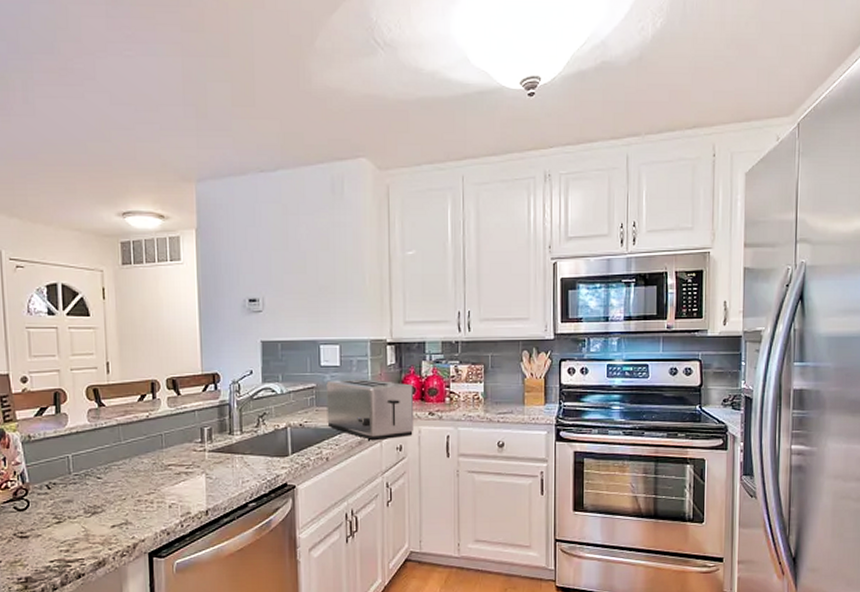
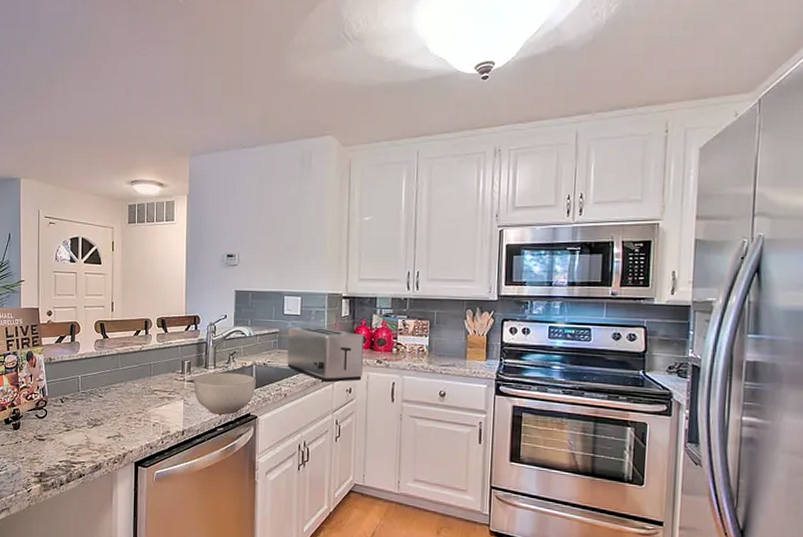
bowl: none [216,437,292,487] -> present [193,372,256,415]

